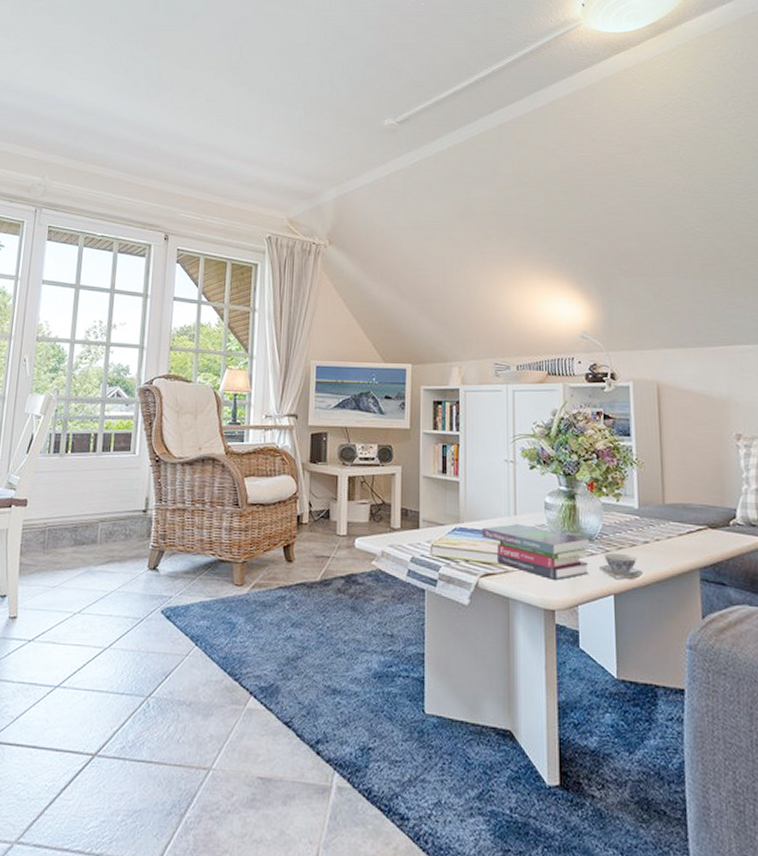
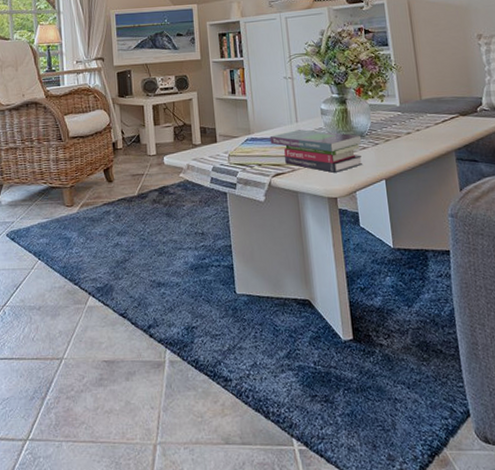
teacup: present [598,552,643,580] -> none [370,144,408,167]

